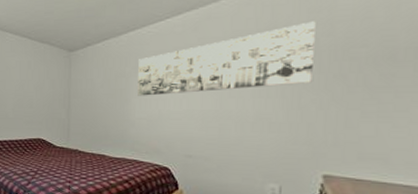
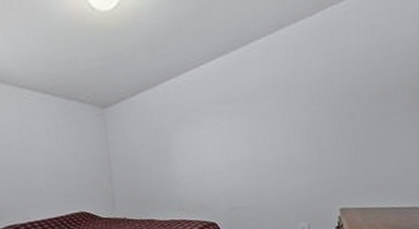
wall art: present [137,21,316,96] -> none [177,63,330,153]

